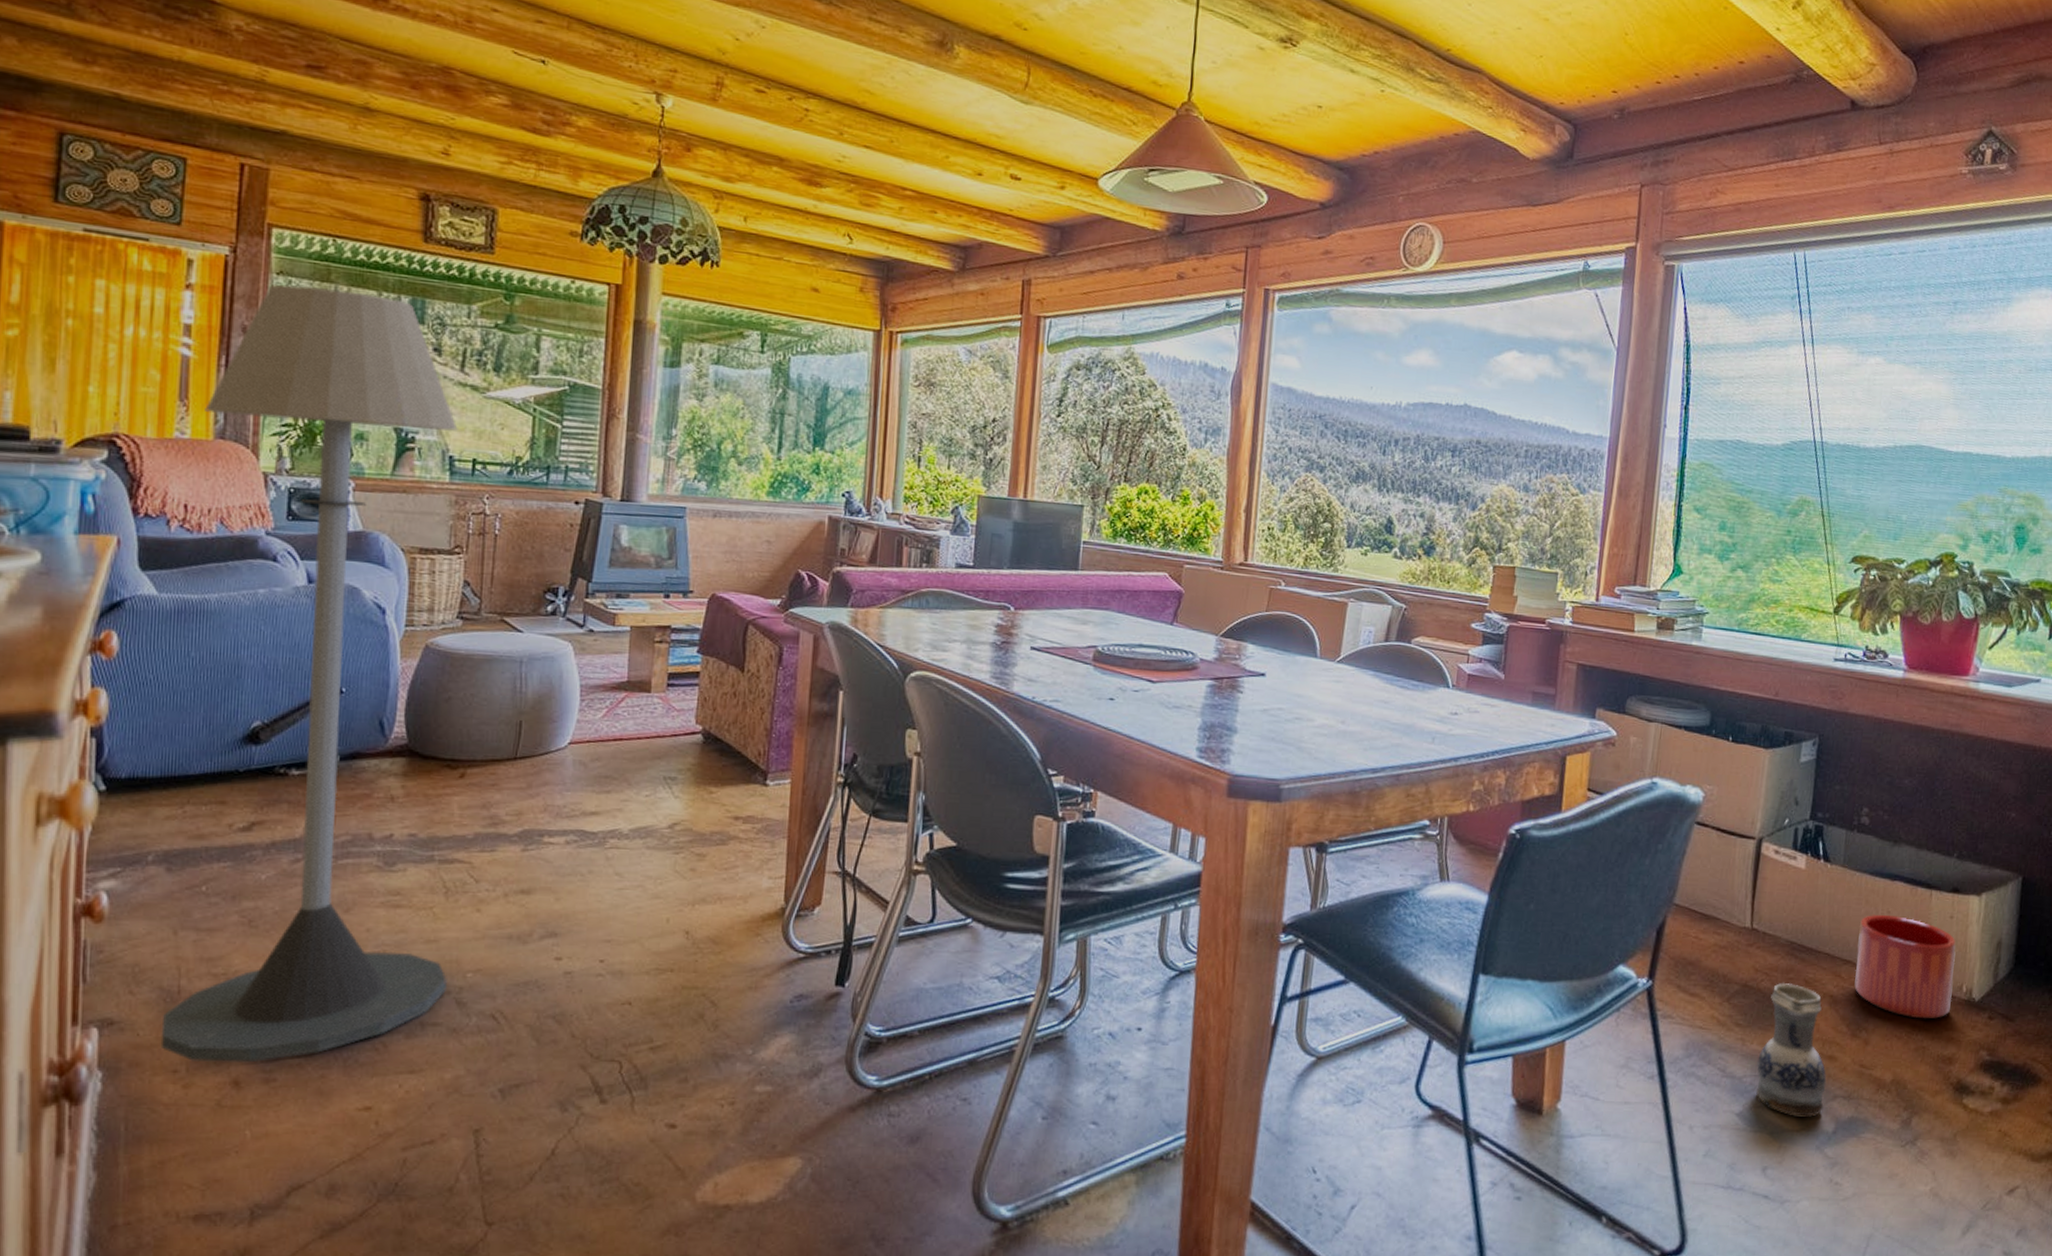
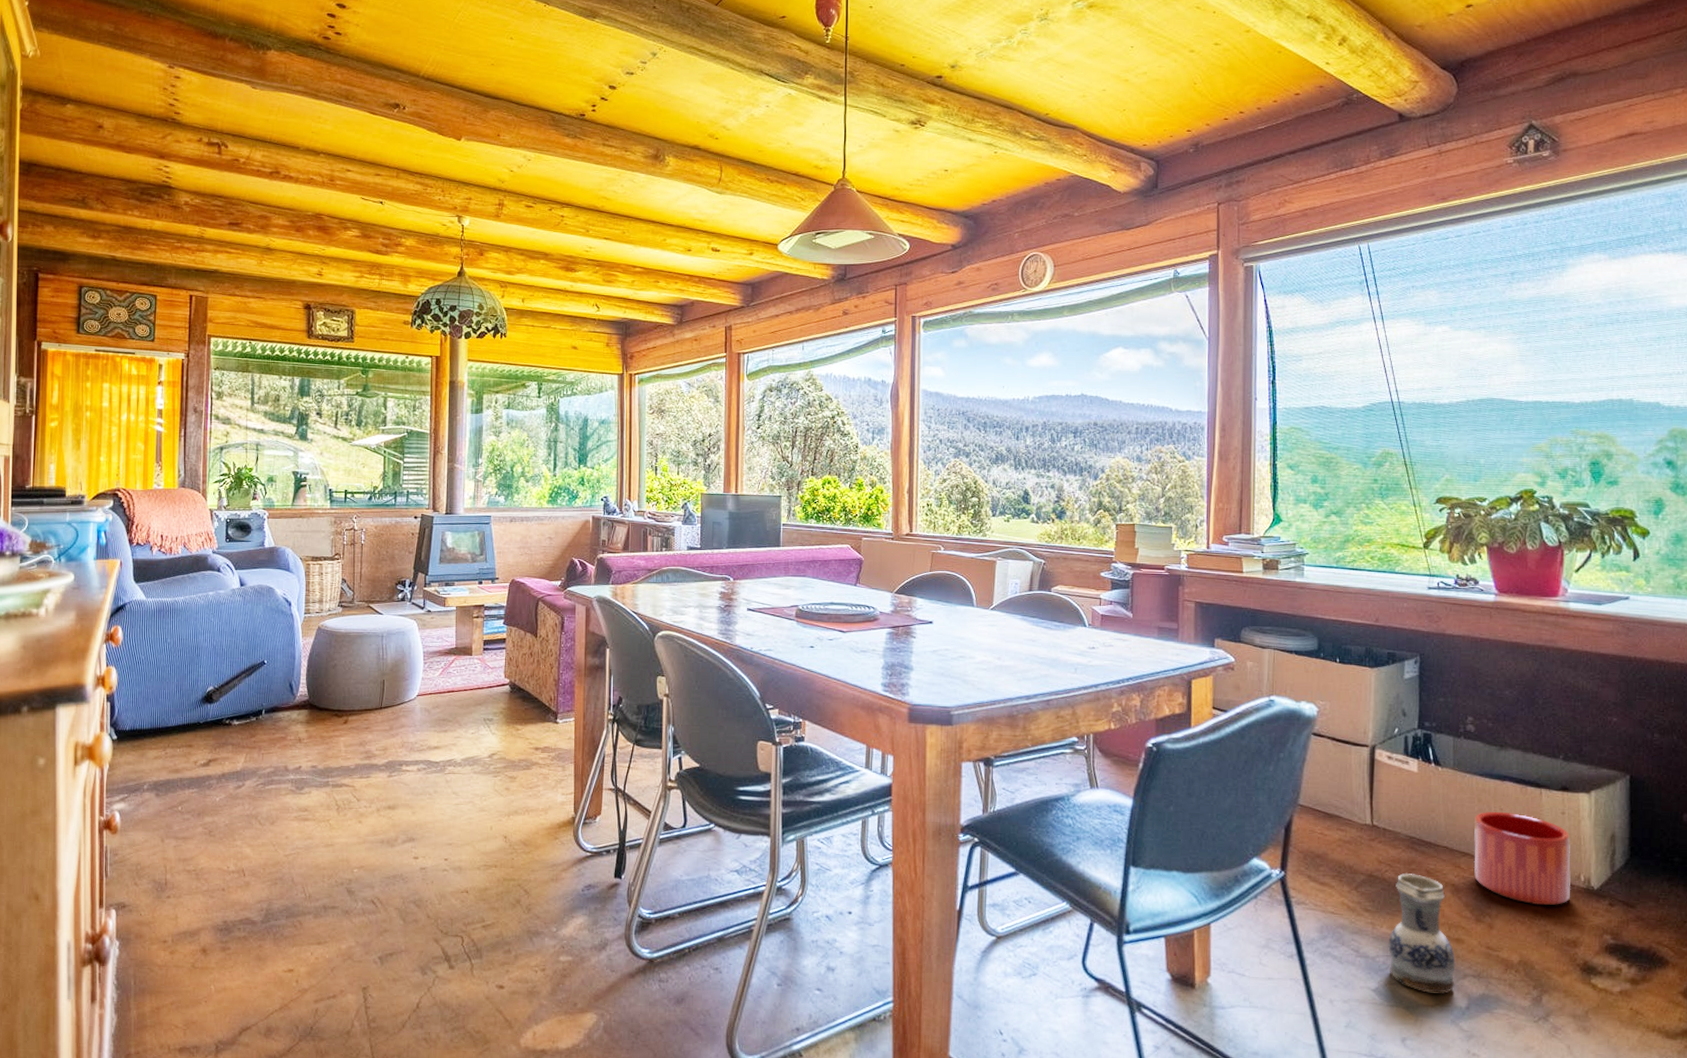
floor lamp: present [160,284,458,1063] -> none [155,375,341,936]

